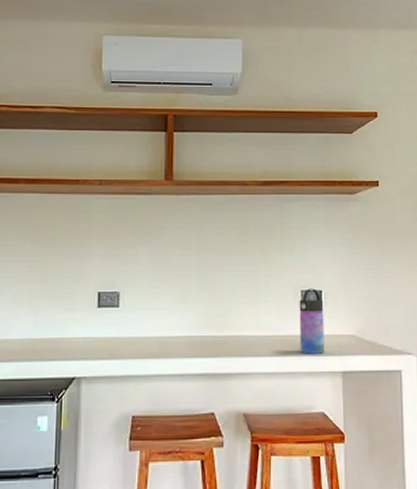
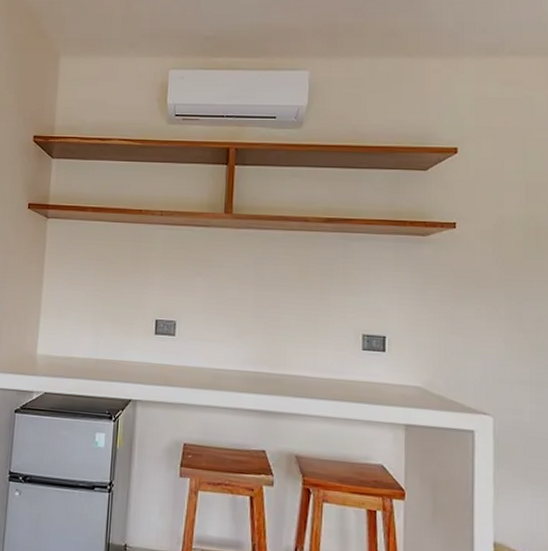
water bottle: present [299,288,325,354] -> none [359,333,387,403]

